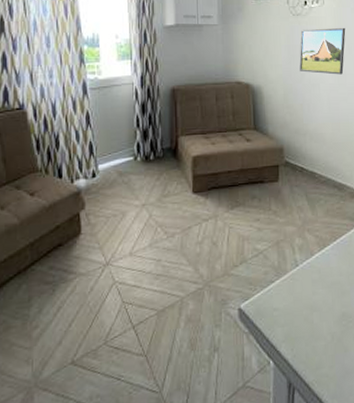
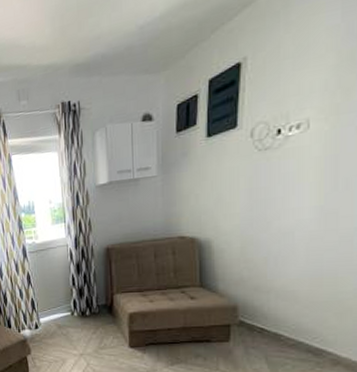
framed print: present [299,27,346,75] -> none [265,155,343,220]

